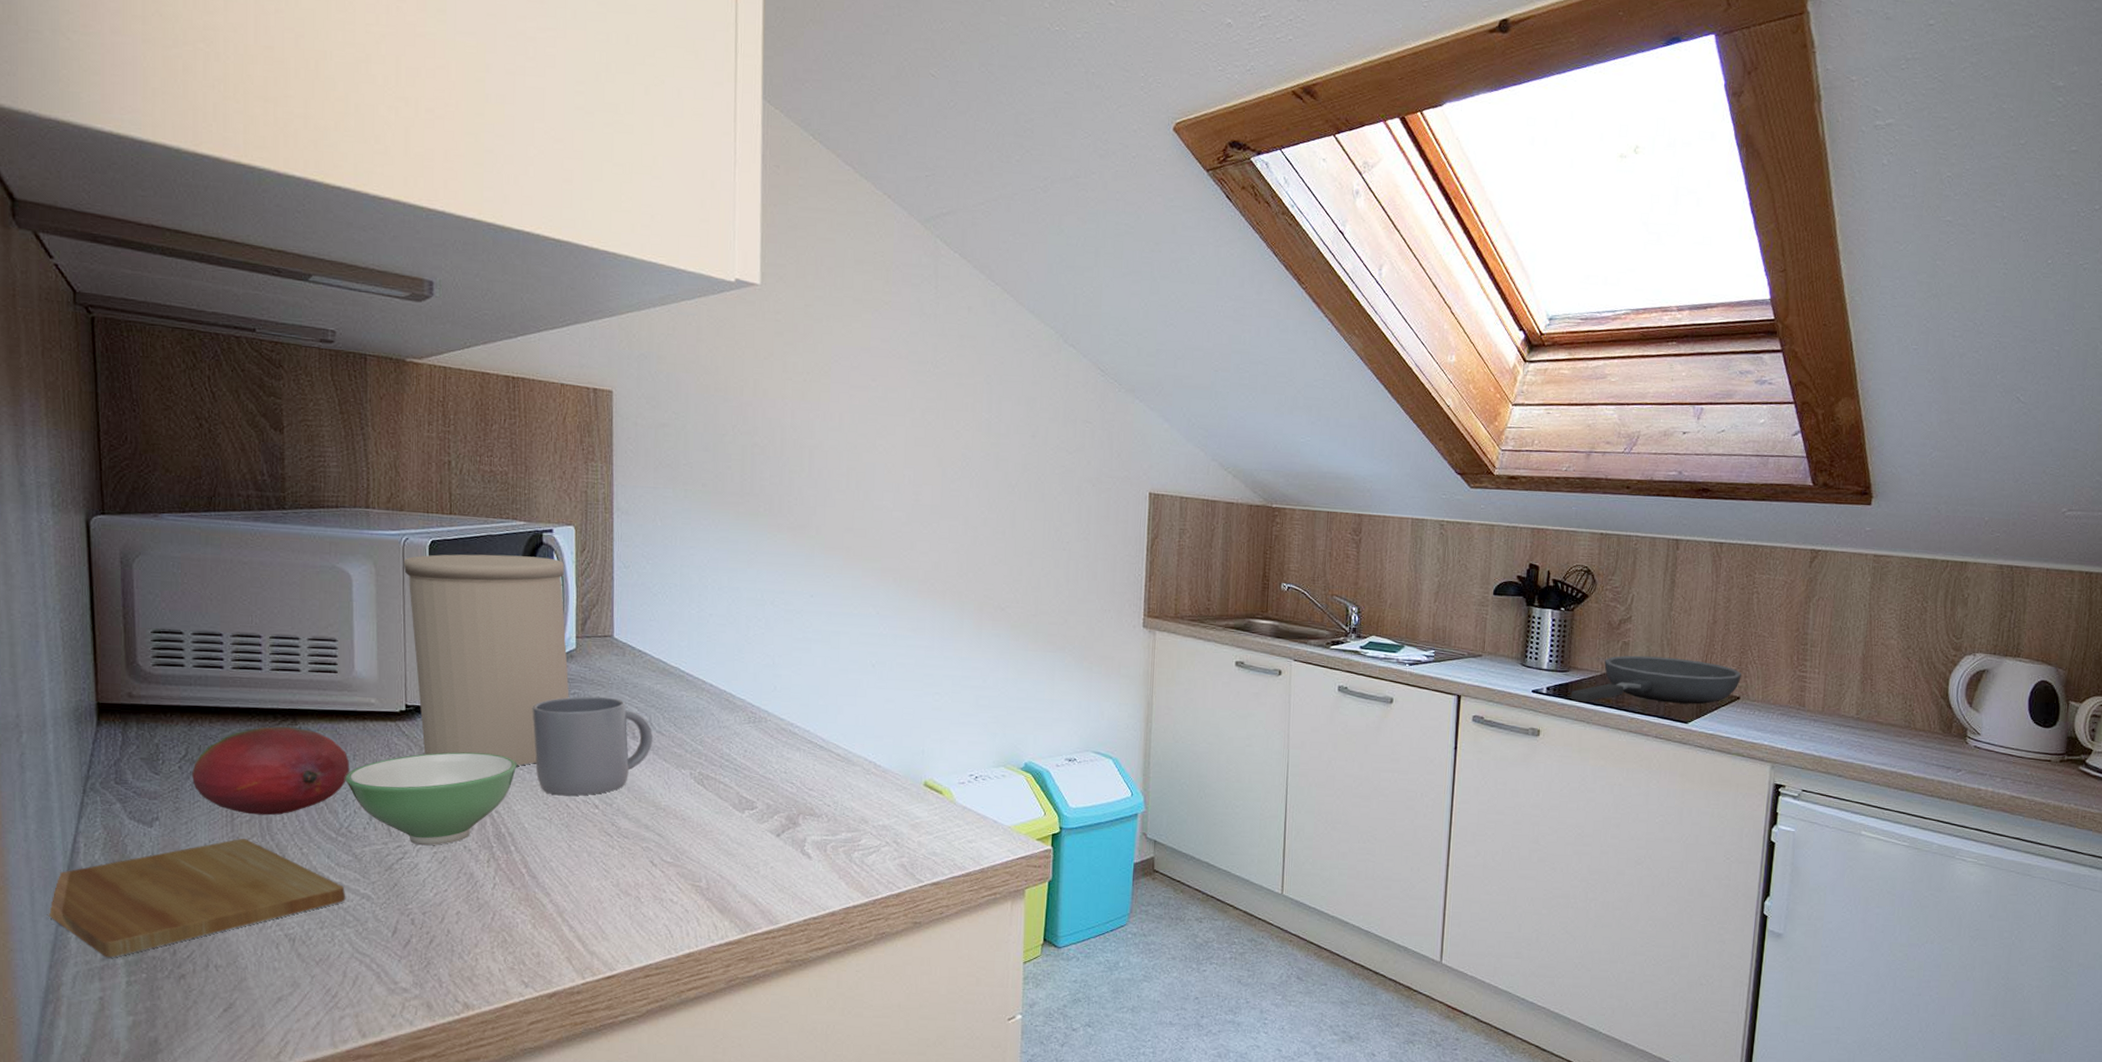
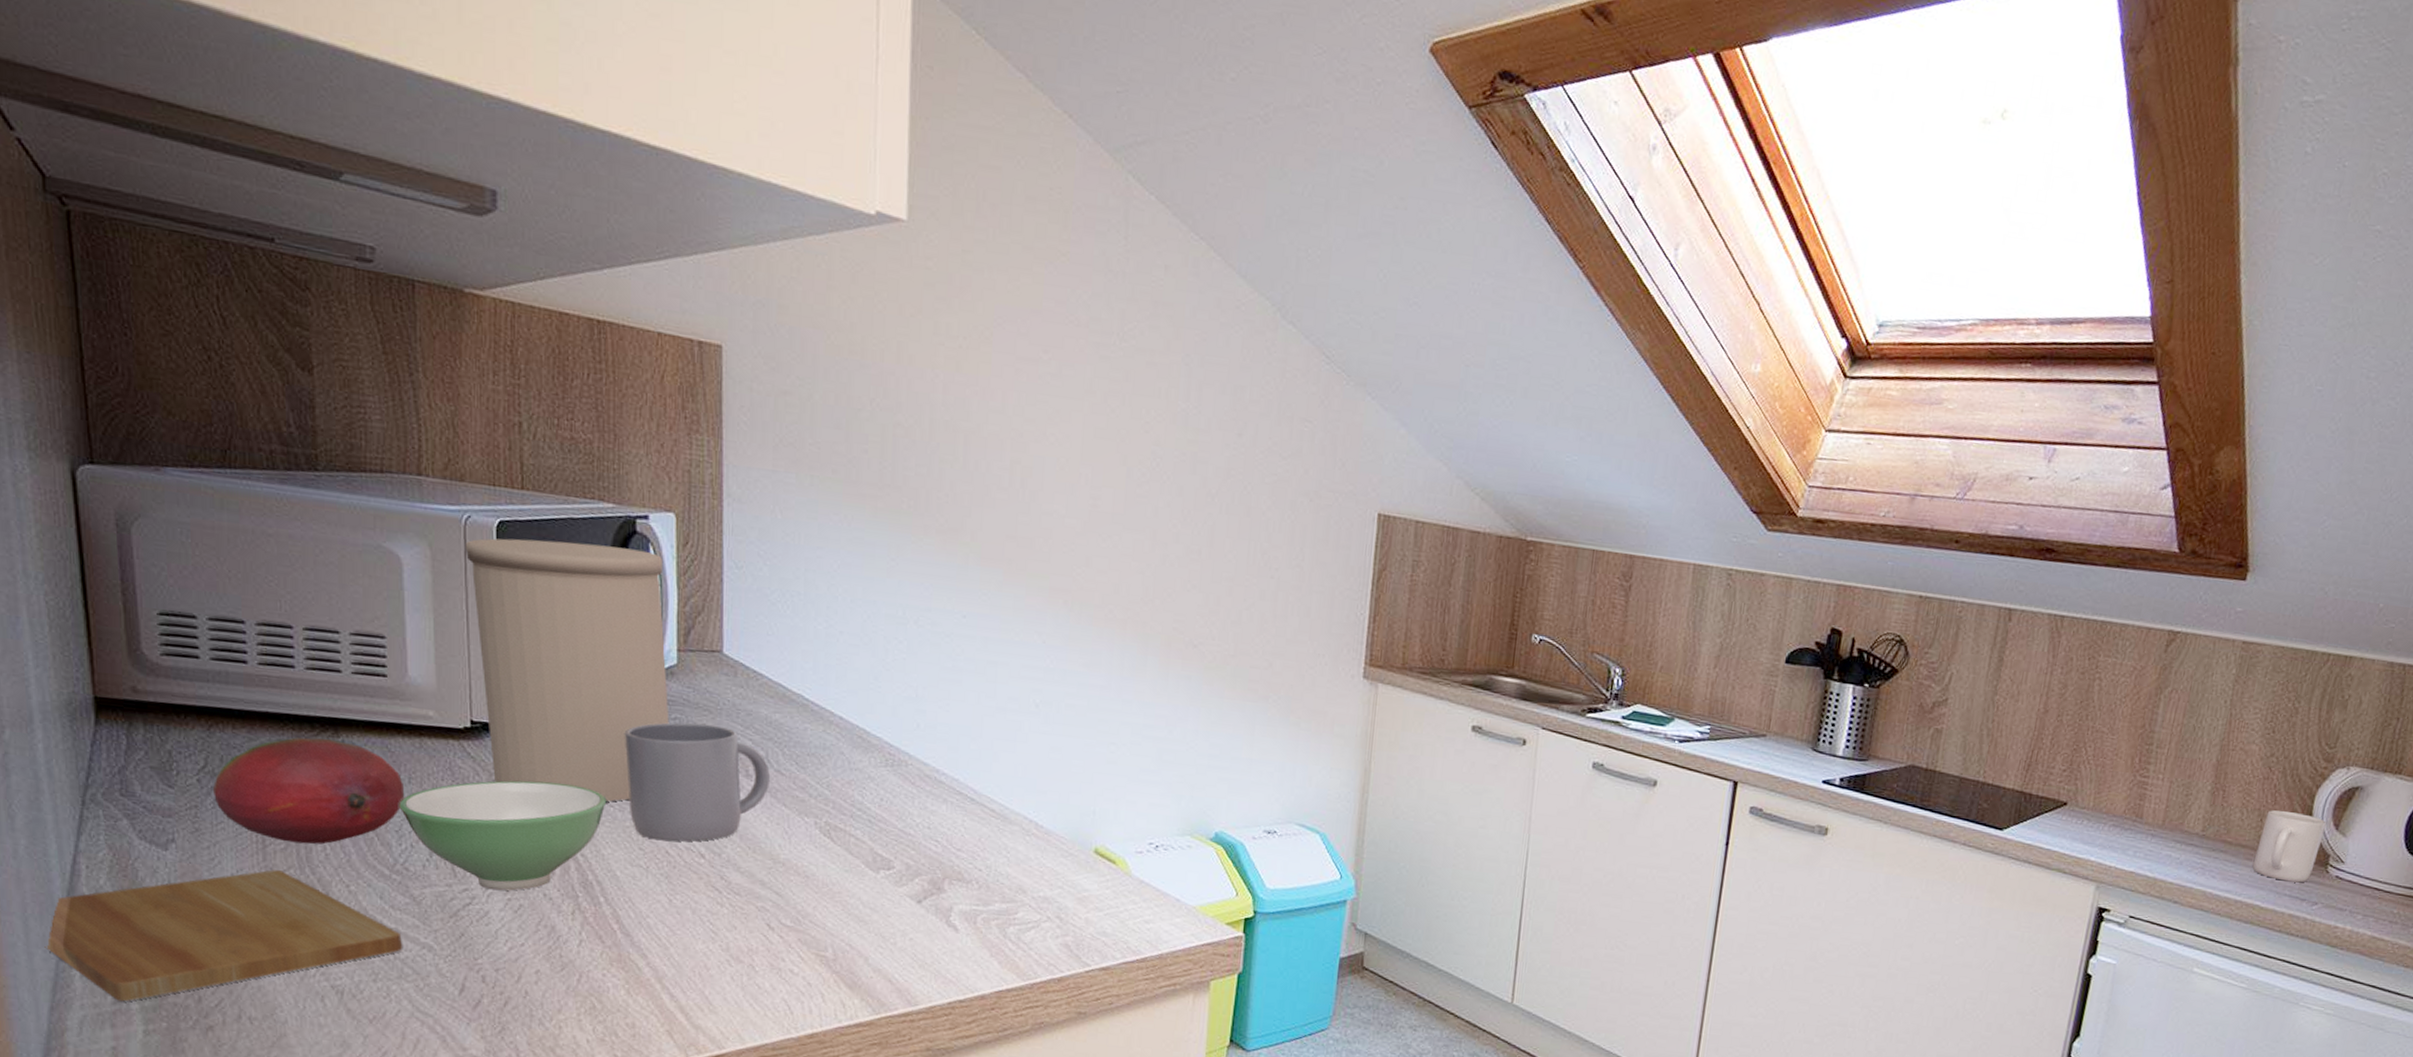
frying pan: present [1570,655,1741,705] -> none [1867,745,2072,809]
mug: none [1902,693,1962,754] -> present [2252,810,2327,883]

